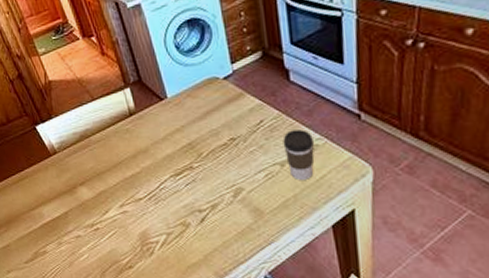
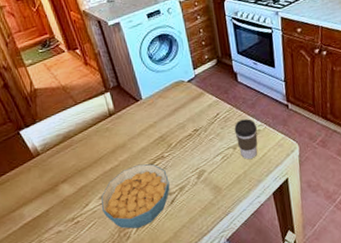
cereal bowl: none [122,173,200,245] -> present [101,164,170,229]

